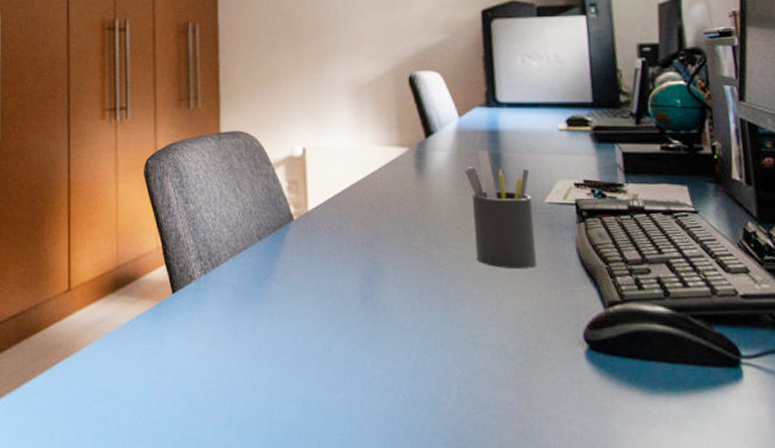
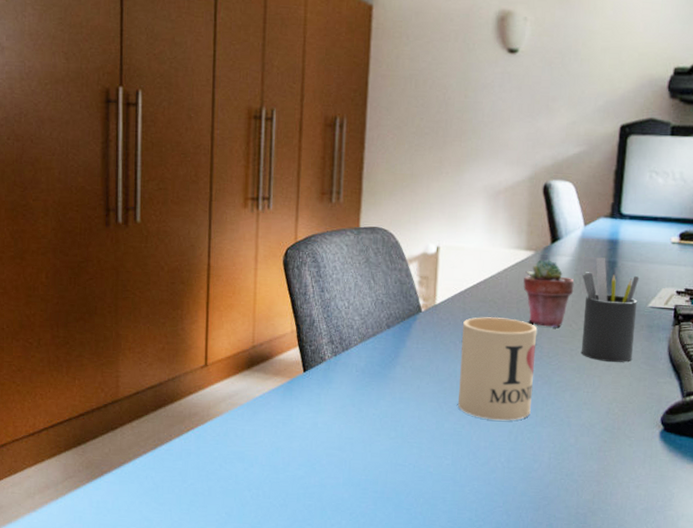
mug: none [340,223,429,343] -> present [458,317,537,421]
potted succulent: none [401,156,458,231] -> present [523,259,575,327]

